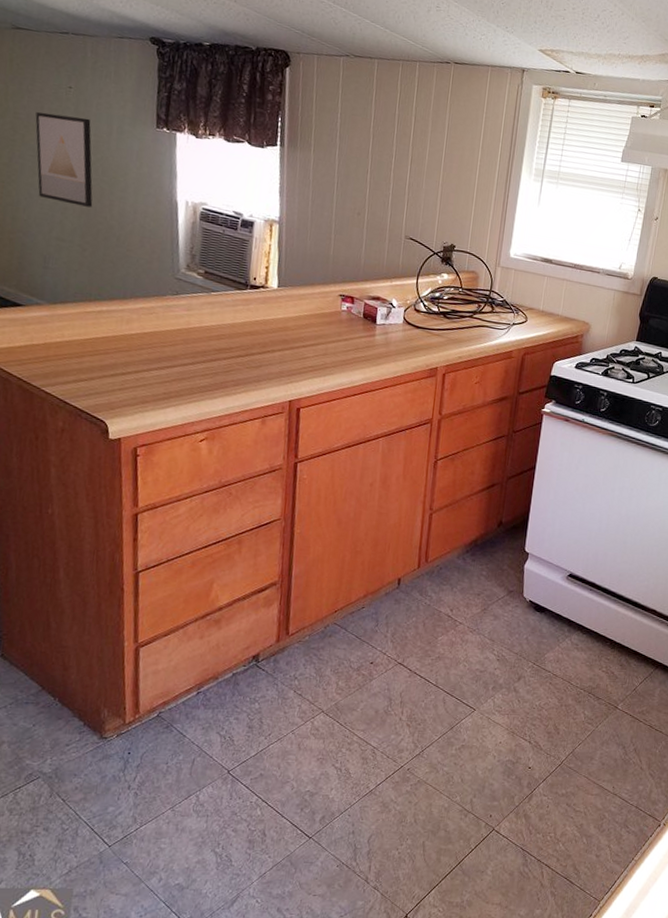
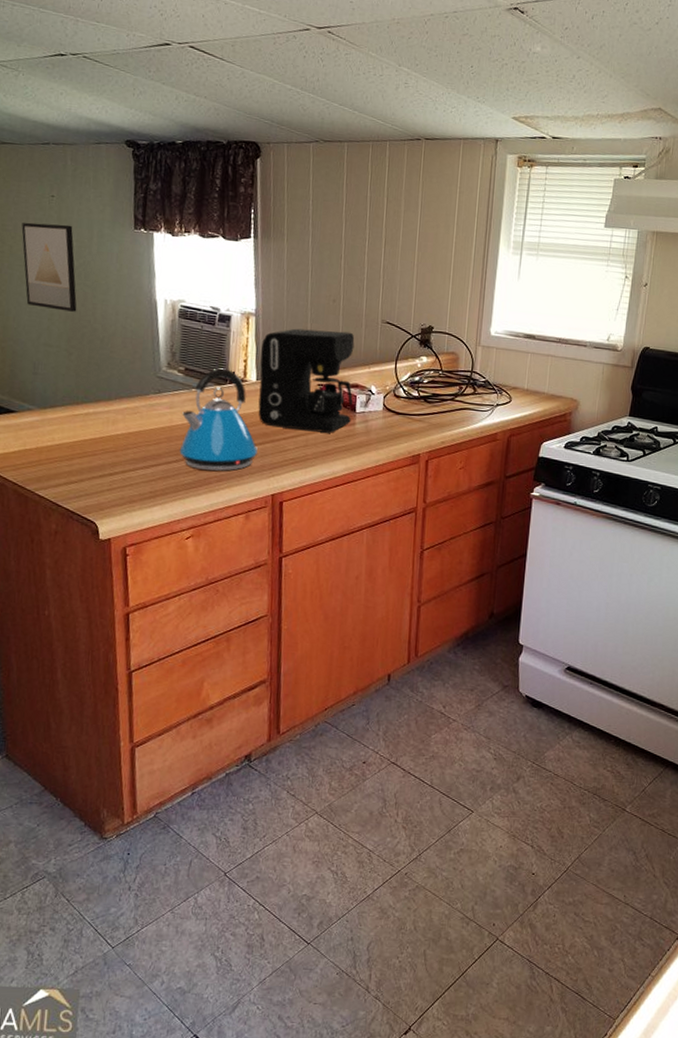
kettle: none [196,273,277,376] -> present [179,368,258,471]
coffee maker: none [278,238,378,343] -> present [258,328,355,433]

